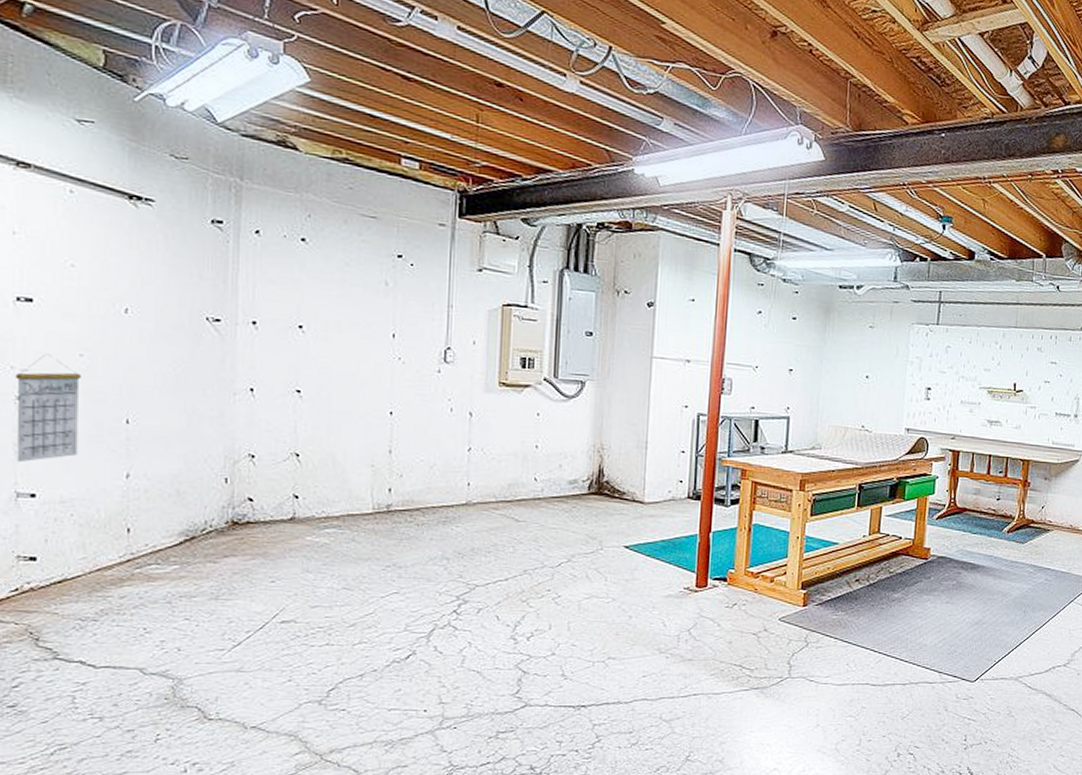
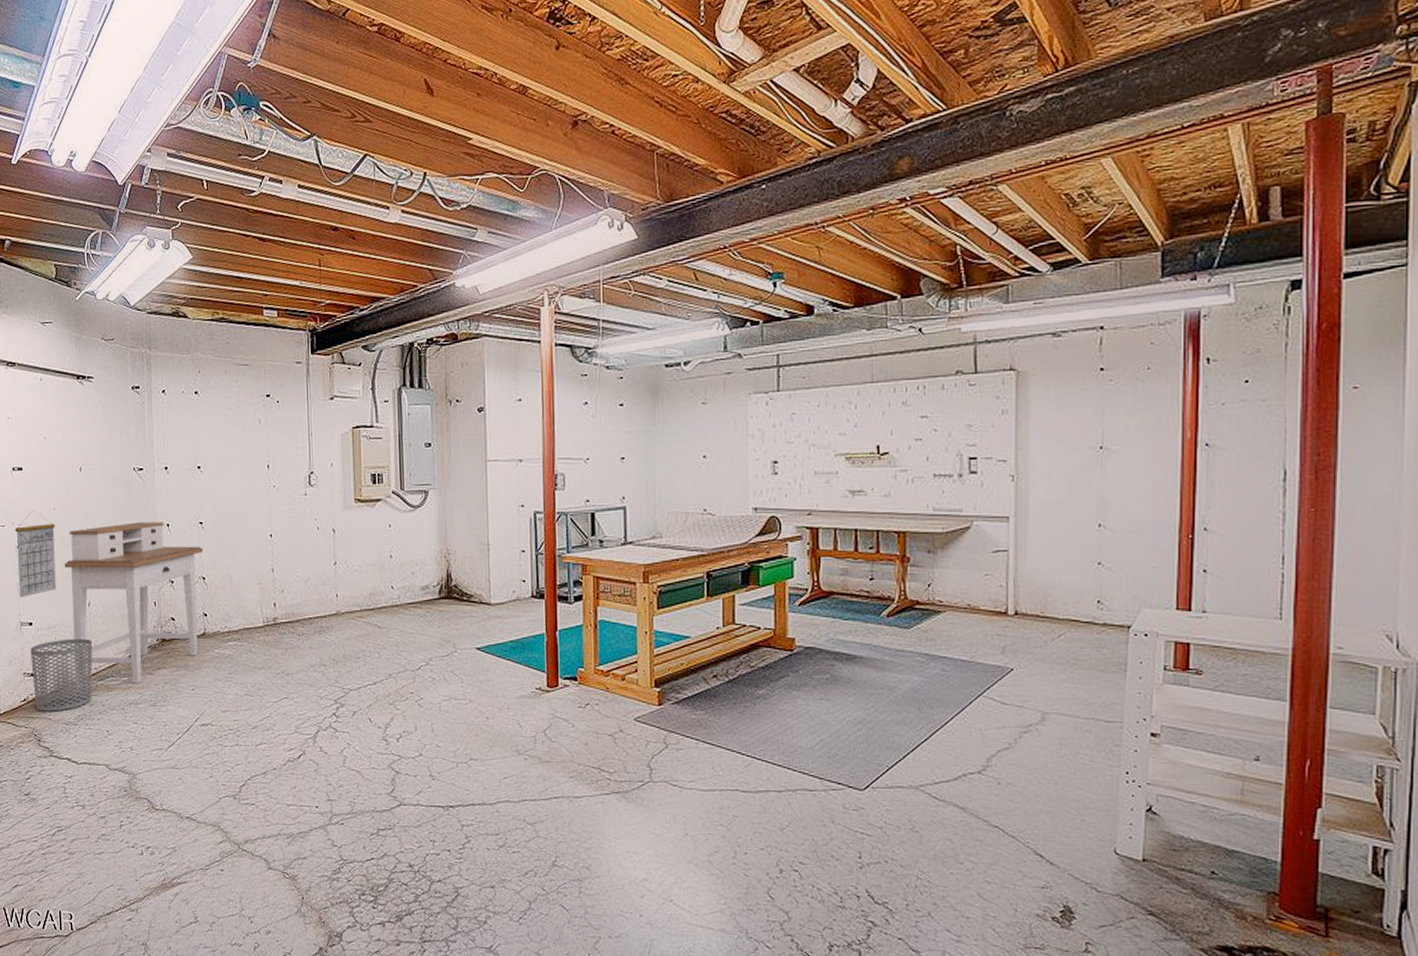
waste bin: none [30,516,129,605] -> present [30,638,93,712]
desk: none [92,382,300,573] -> present [64,522,204,683]

